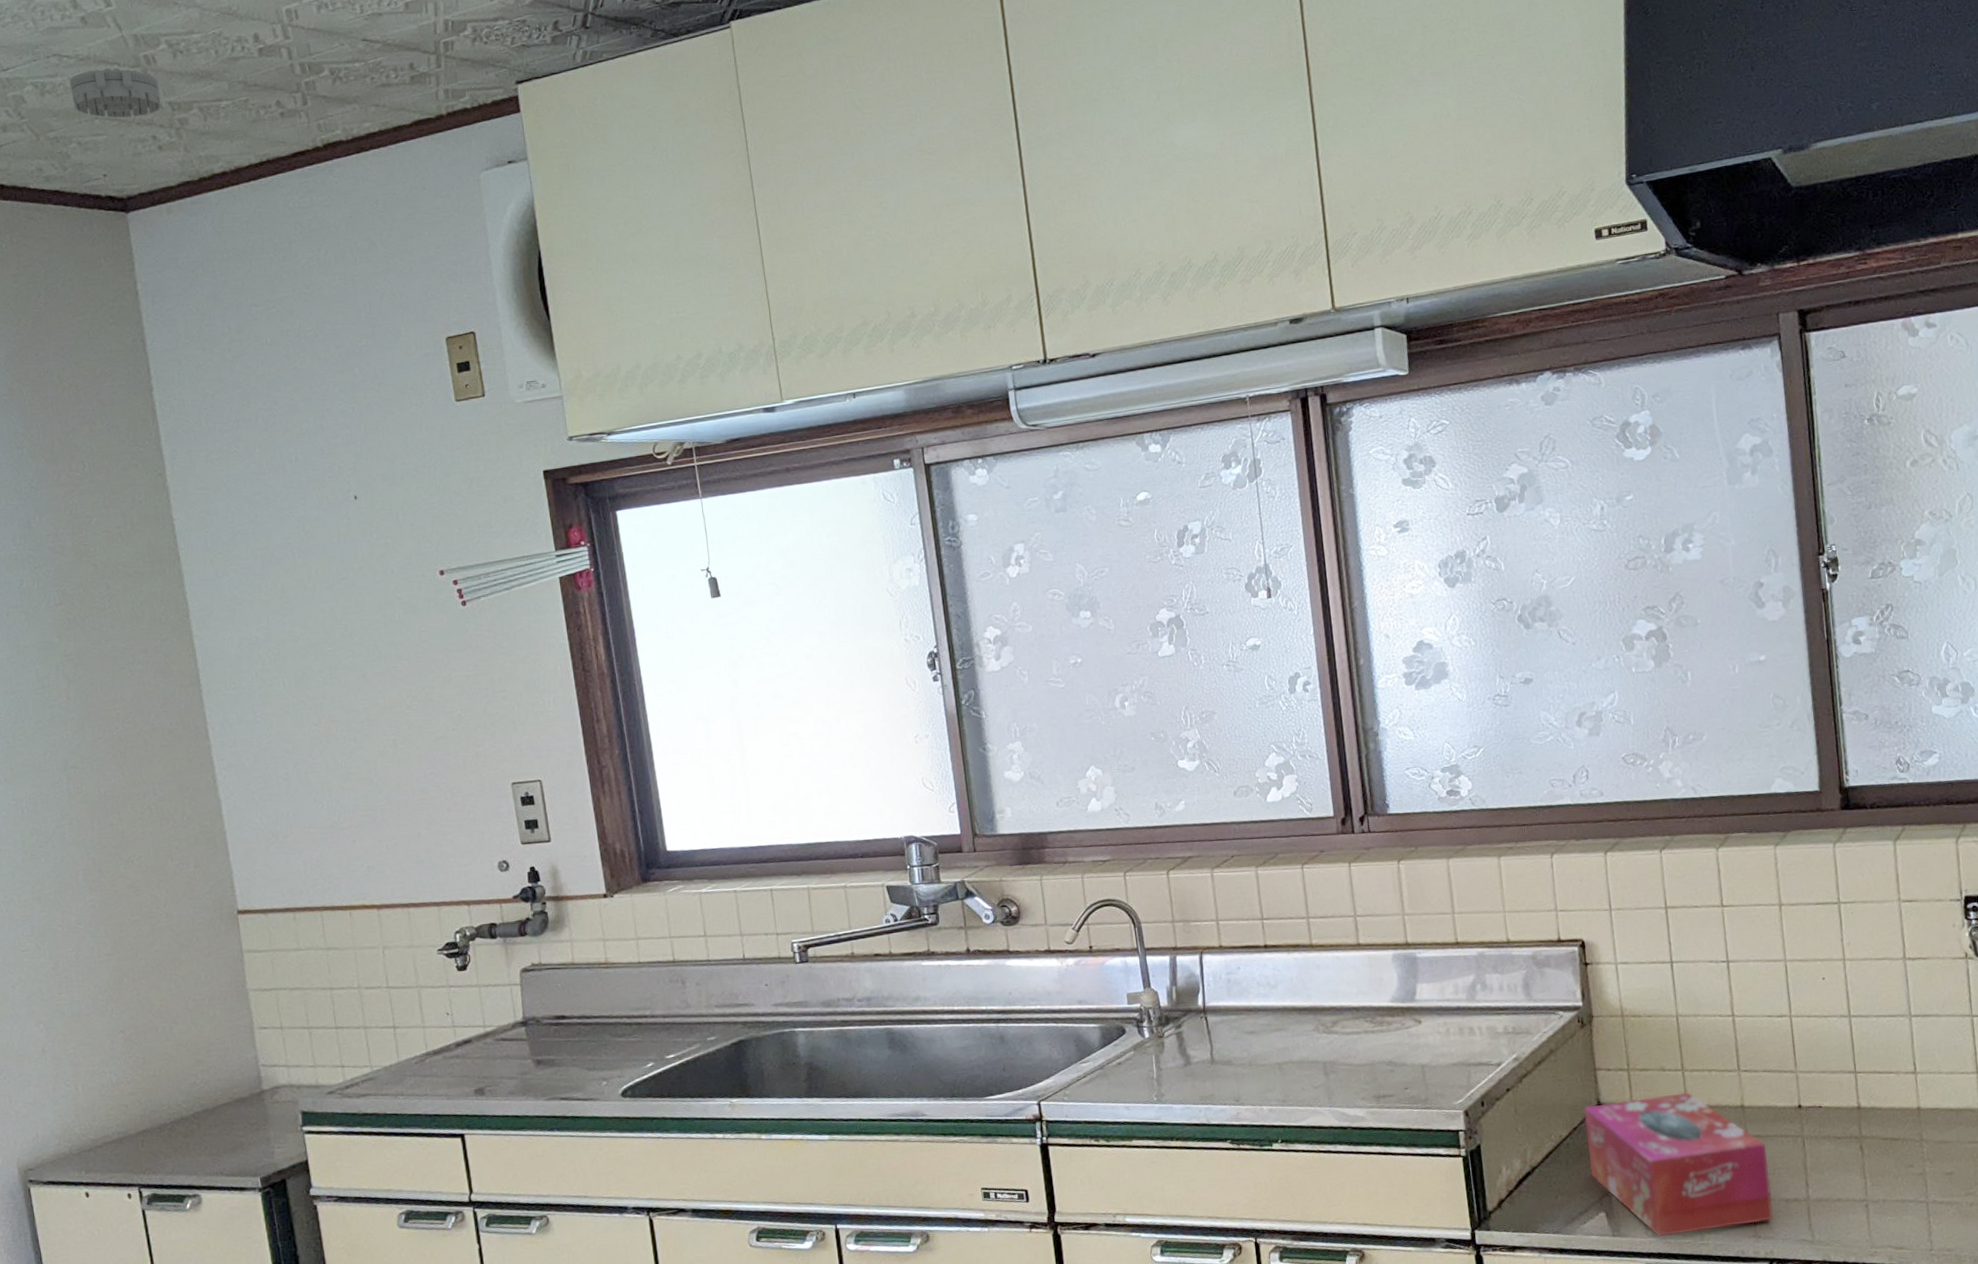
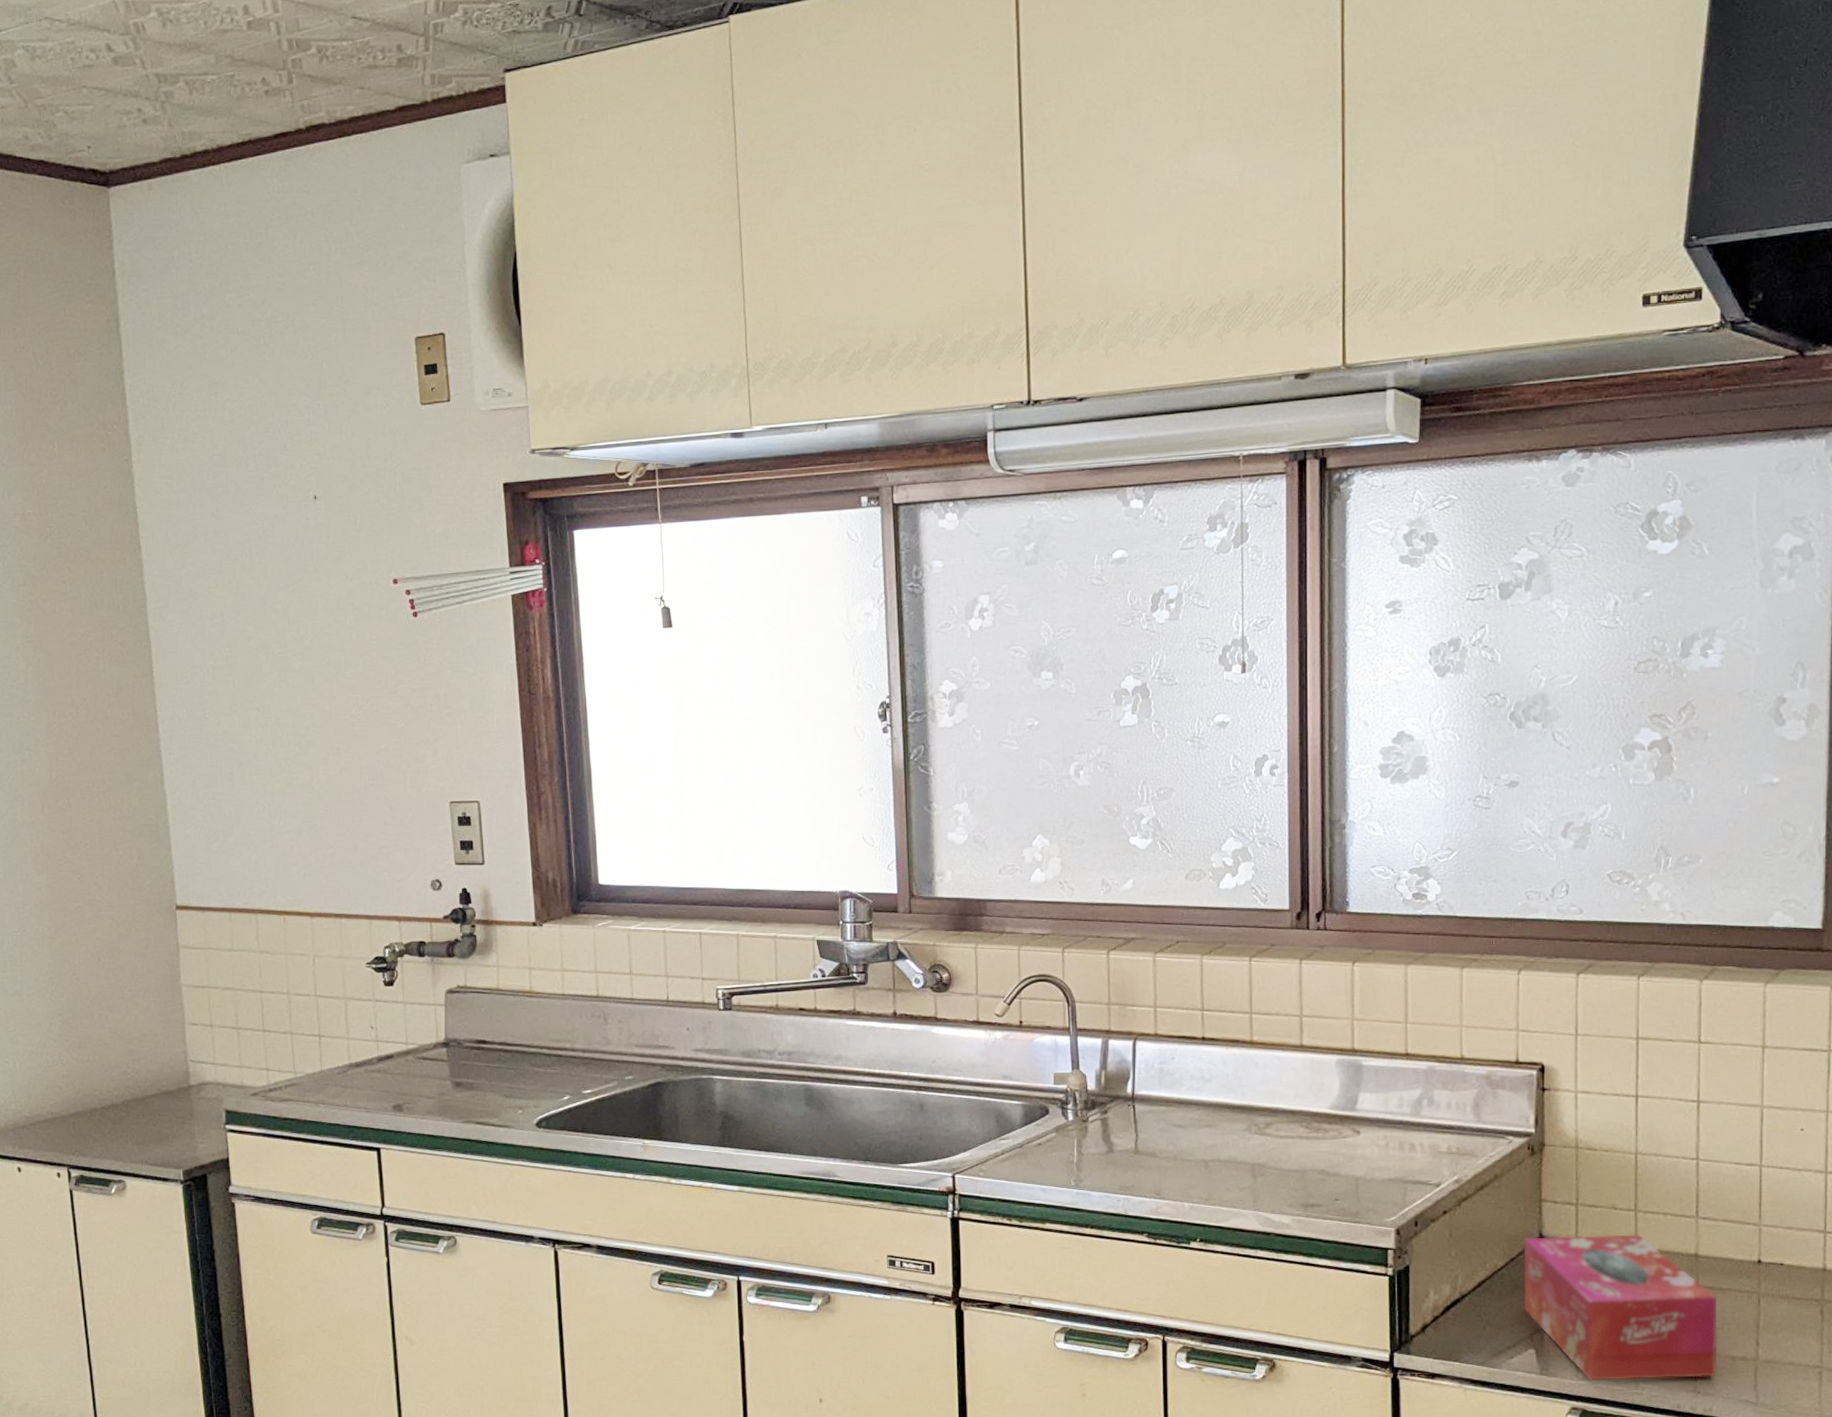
smoke detector: present [70,67,162,118] -> none [60,34,149,88]

